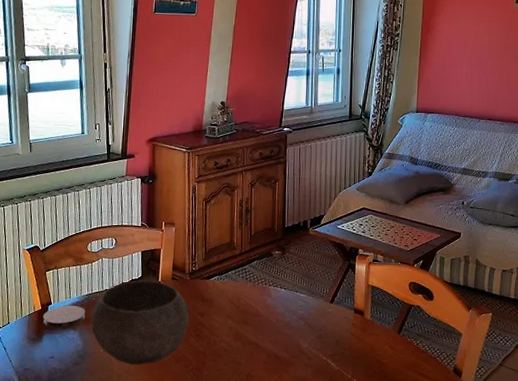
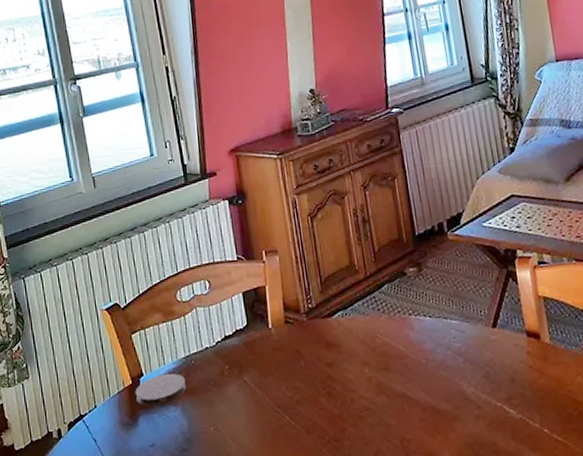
bowl: present [91,280,190,365] -> none [193,327,316,444]

